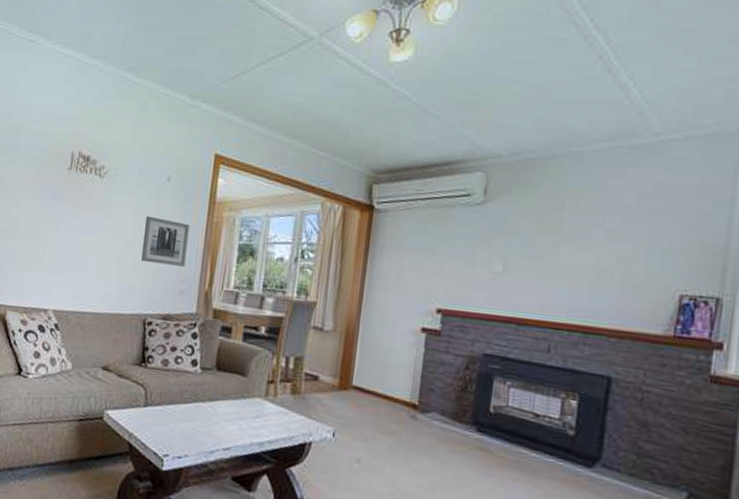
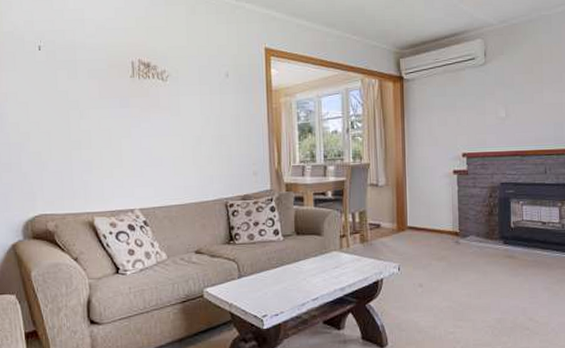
wall art: present [141,215,190,267] -> none [211,110,254,152]

